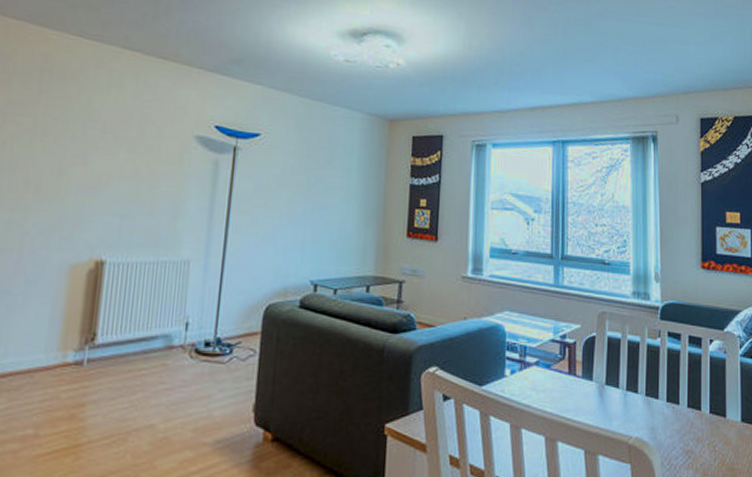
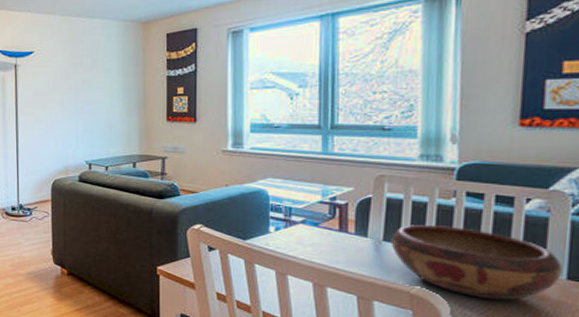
decorative bowl: none [612,366,737,447] -> present [391,225,563,301]

